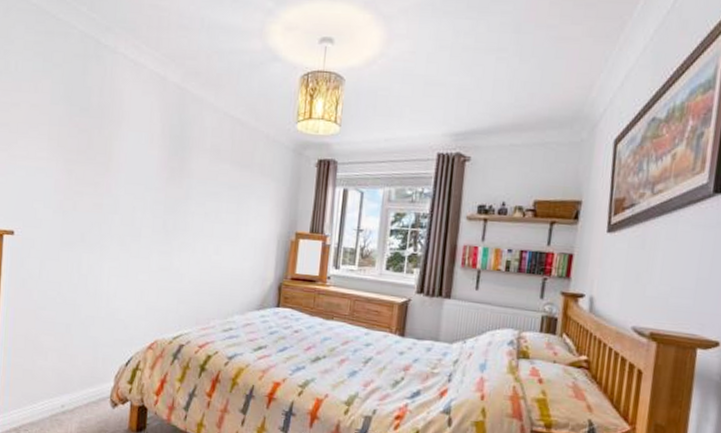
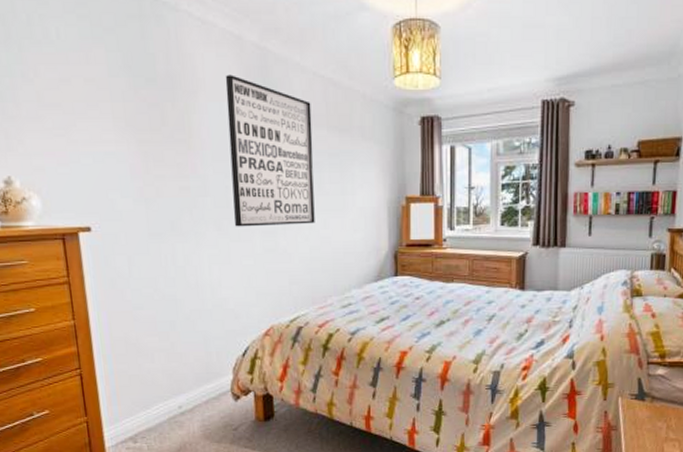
wall art: none [136,109,219,249] -> present [225,75,315,227]

